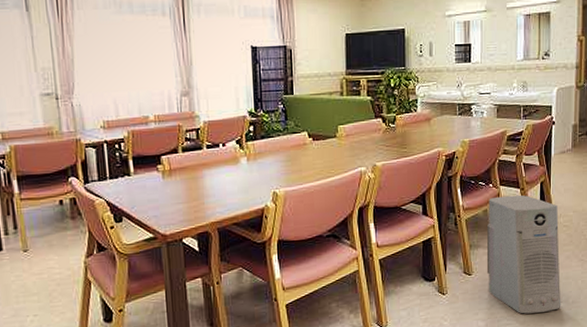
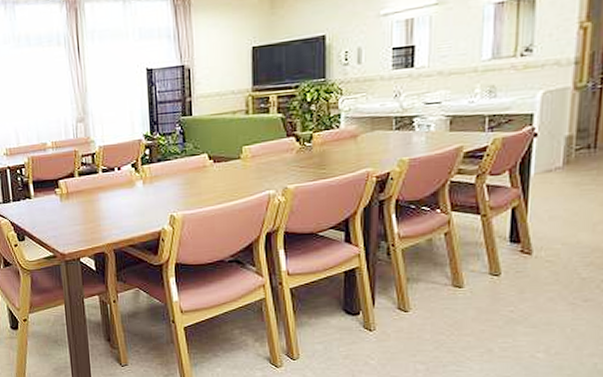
air purifier: present [486,194,561,314] -> none [429,222,538,361]

